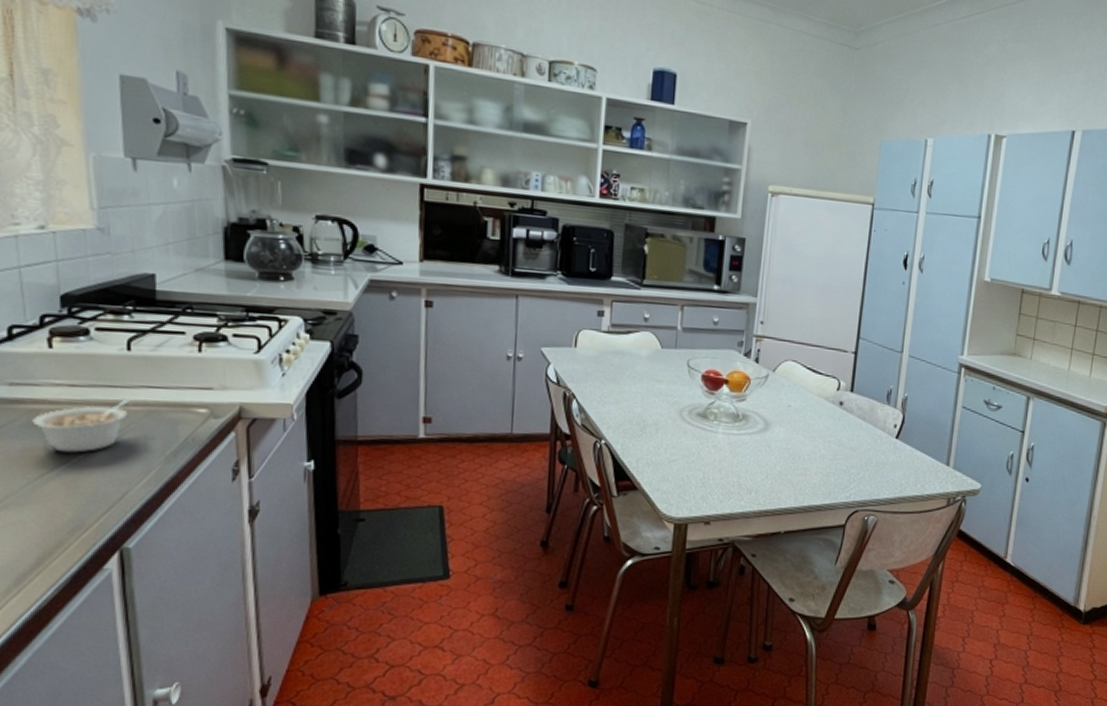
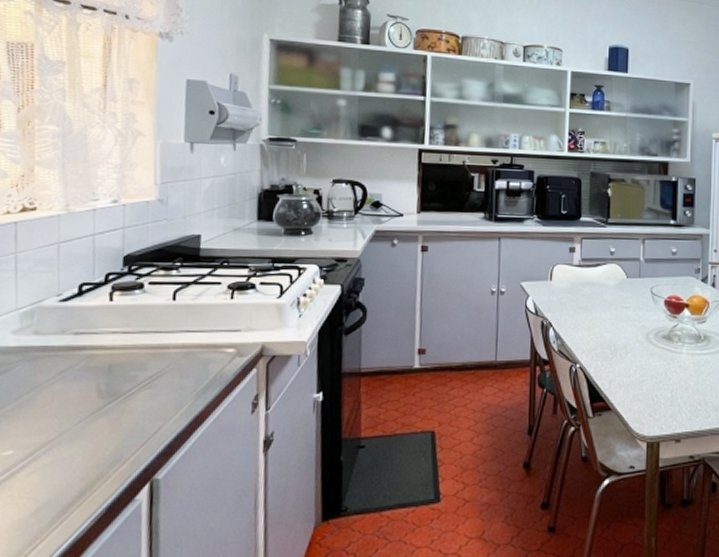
legume: present [32,398,131,453] -> none [89,342,172,392]

